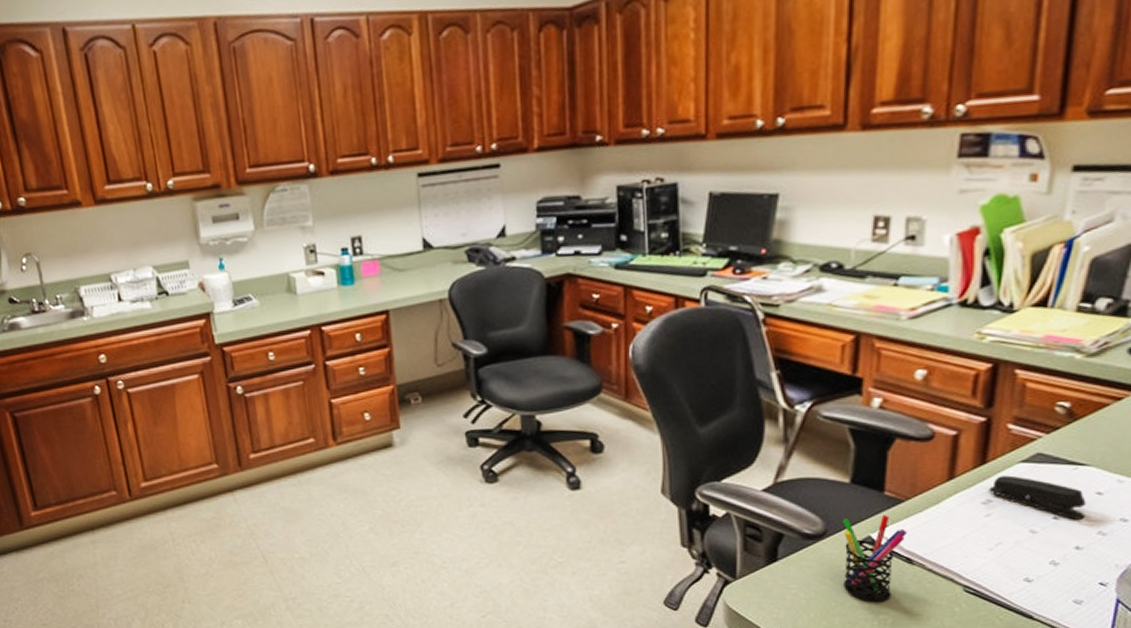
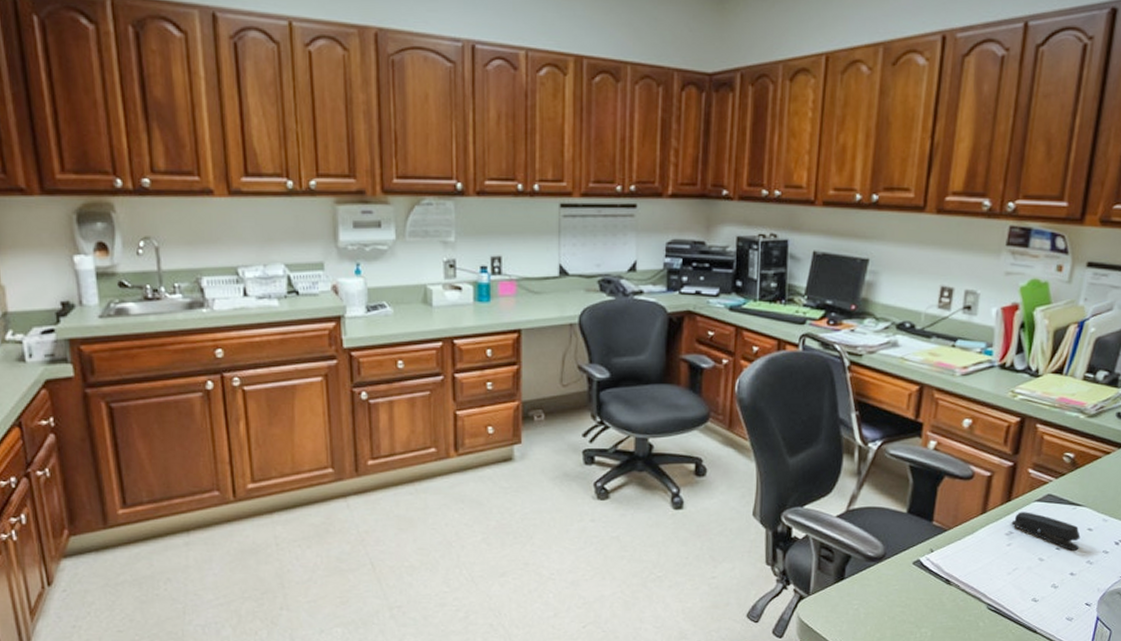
pen holder: present [843,514,906,603] -> none [895,541,947,618]

